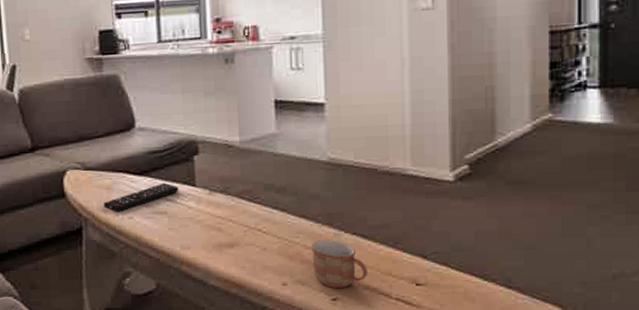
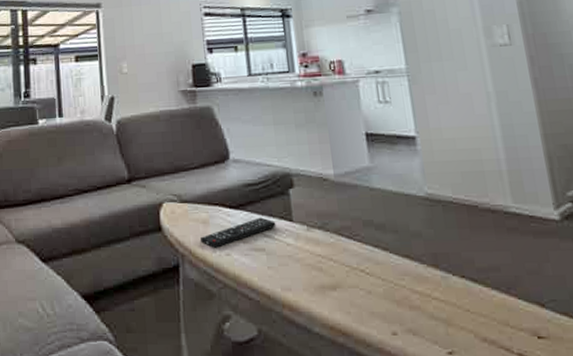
mug: present [311,240,368,289] -> none [418,283,483,341]

